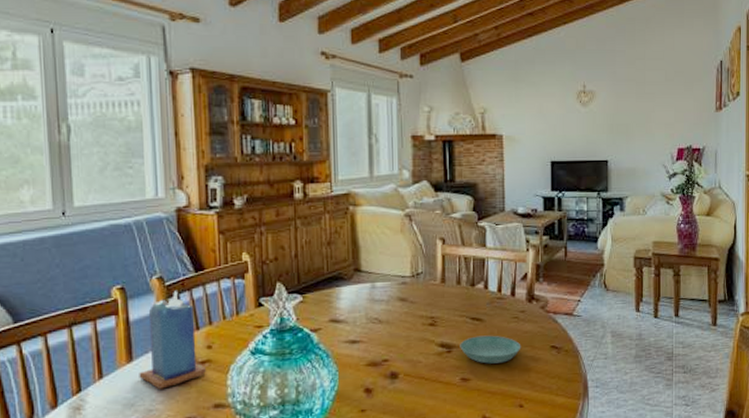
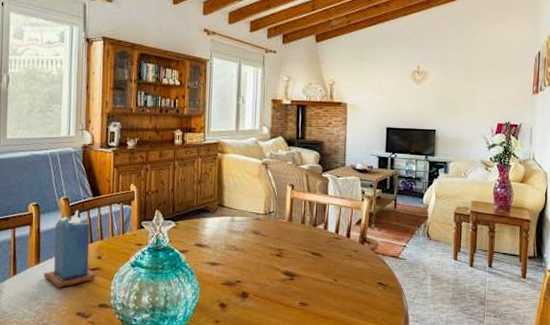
saucer: present [460,335,521,364] -> none [301,268,353,293]

